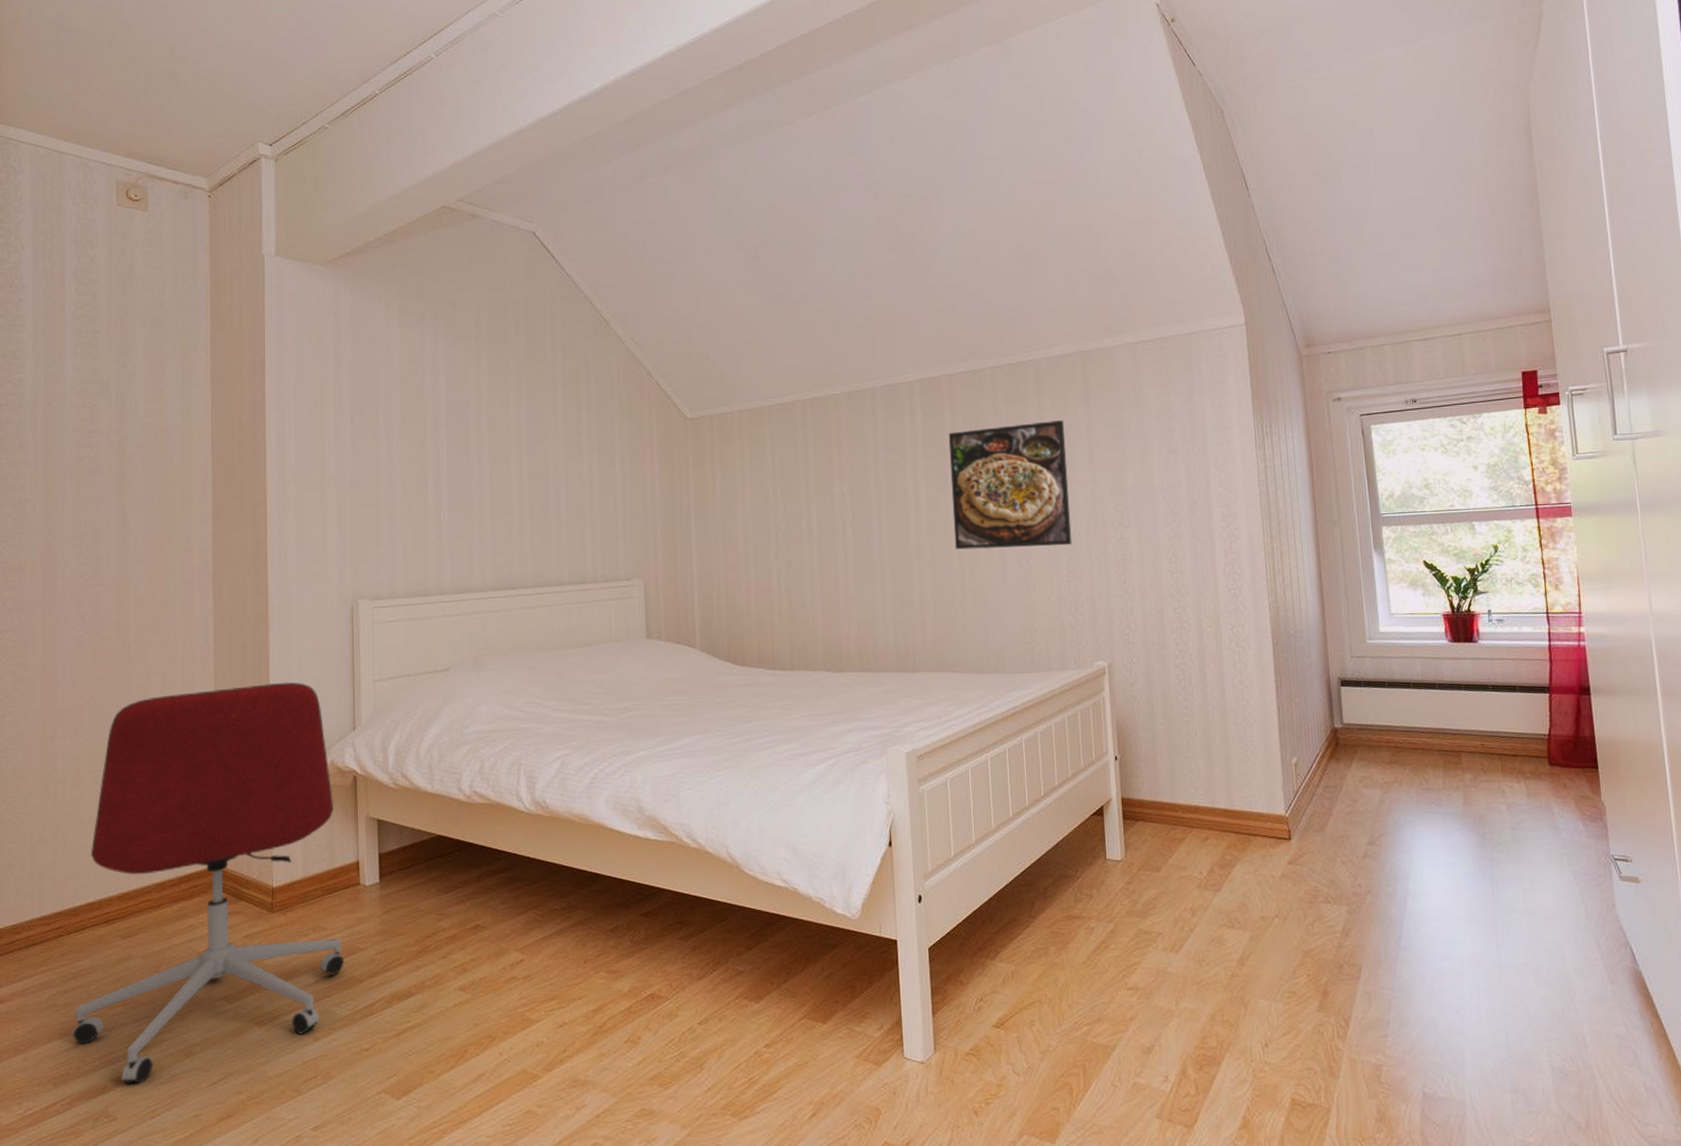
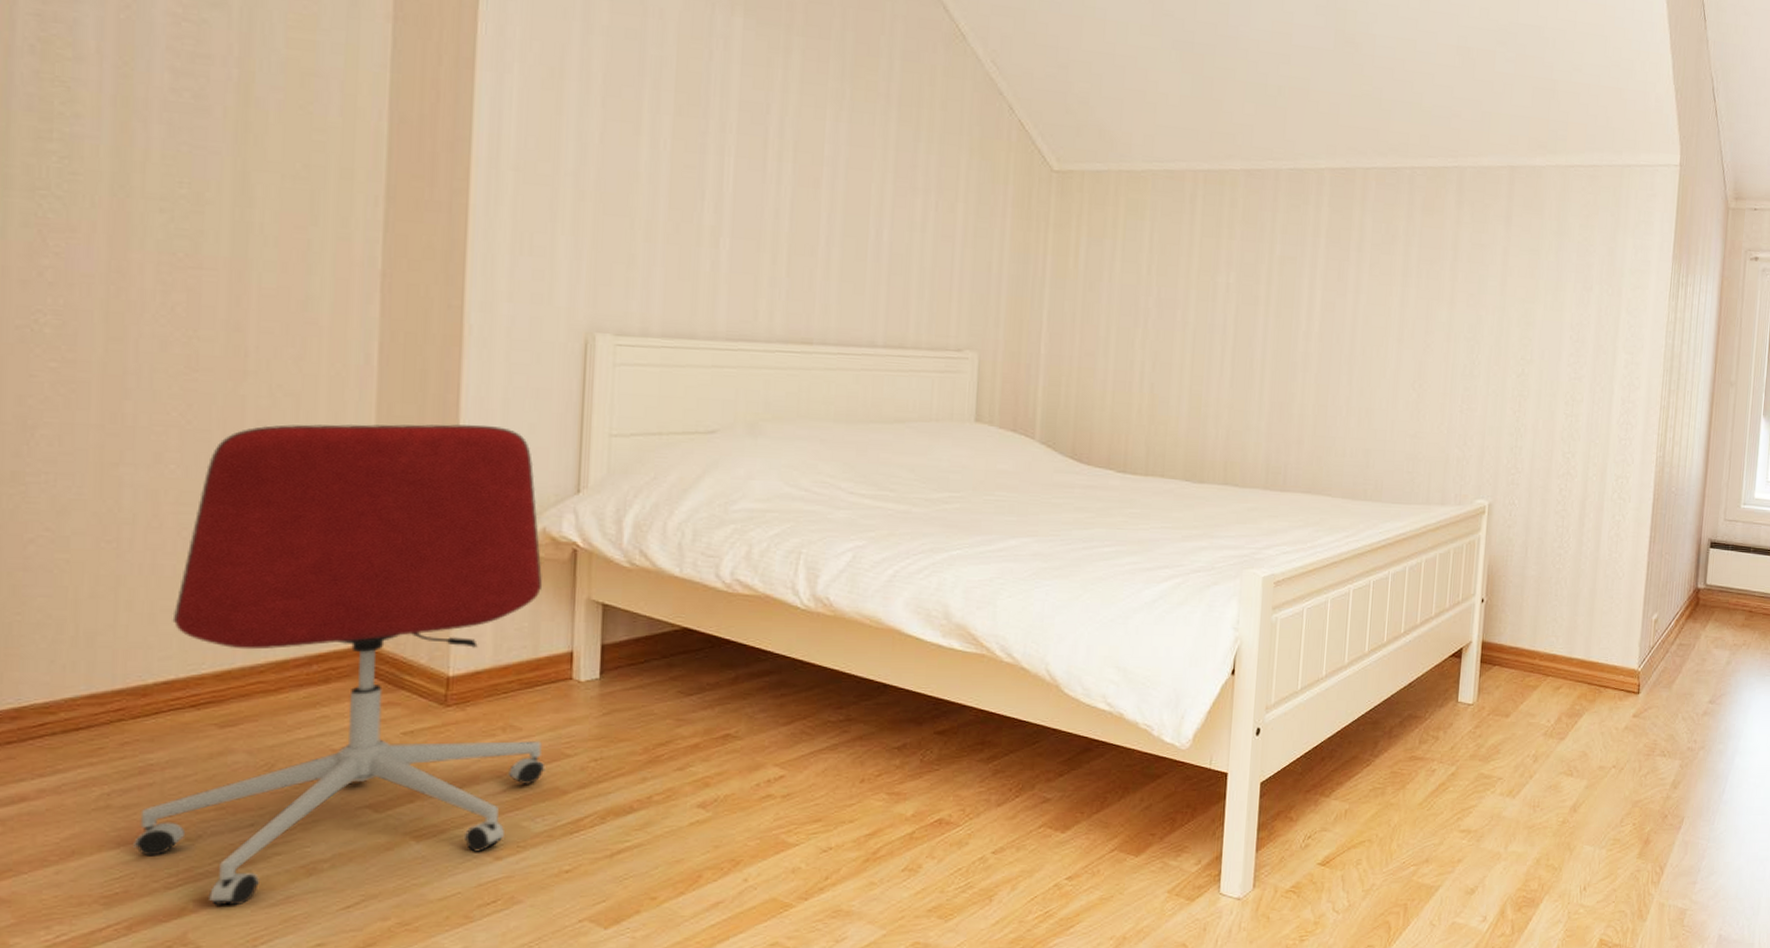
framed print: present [948,420,1072,550] -> none [1345,233,1481,374]

